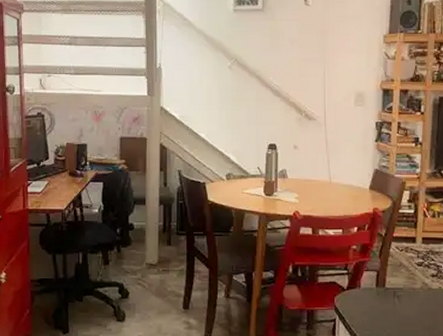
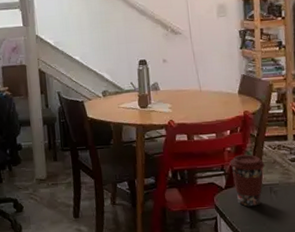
coffee cup: none [354,254,391,310] -> present [229,154,265,207]

